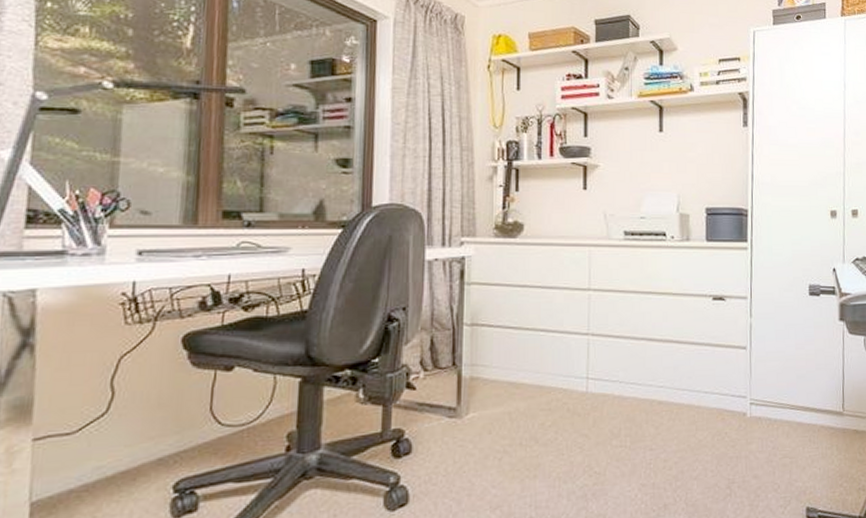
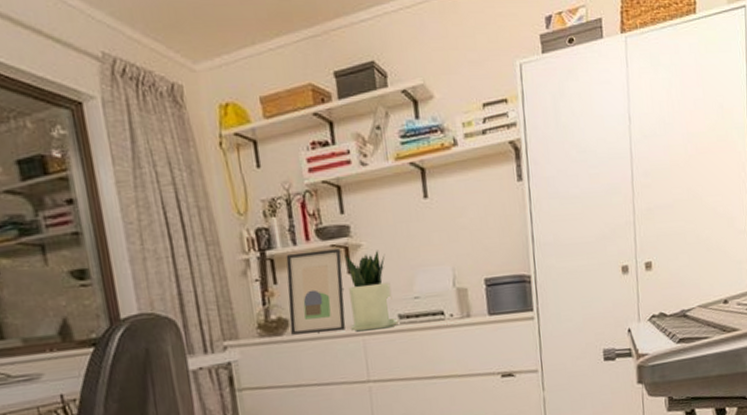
picture frame: none [523,165,580,241] -> present [286,247,346,335]
planter: none [578,171,625,242] -> present [345,250,400,332]

